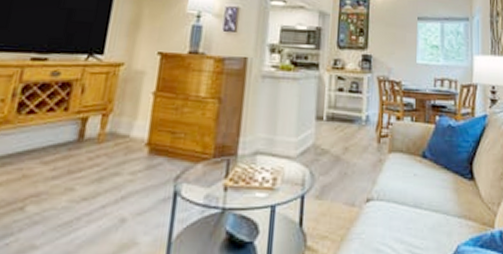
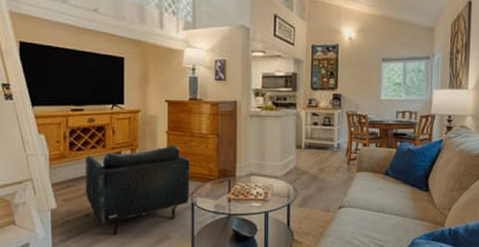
armchair: none [25,110,179,241] -> present [85,145,190,236]

